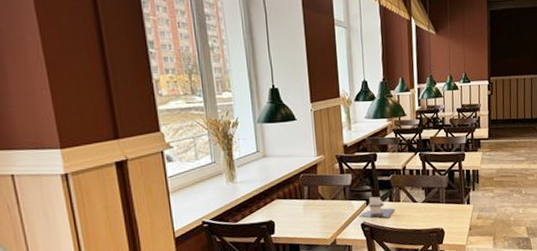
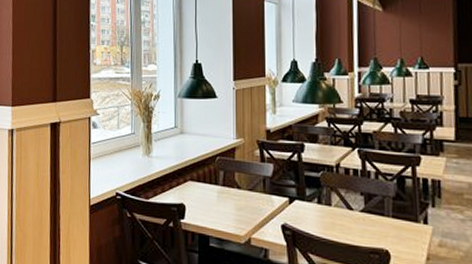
napkin holder: present [358,196,394,218] -> none [279,195,323,223]

